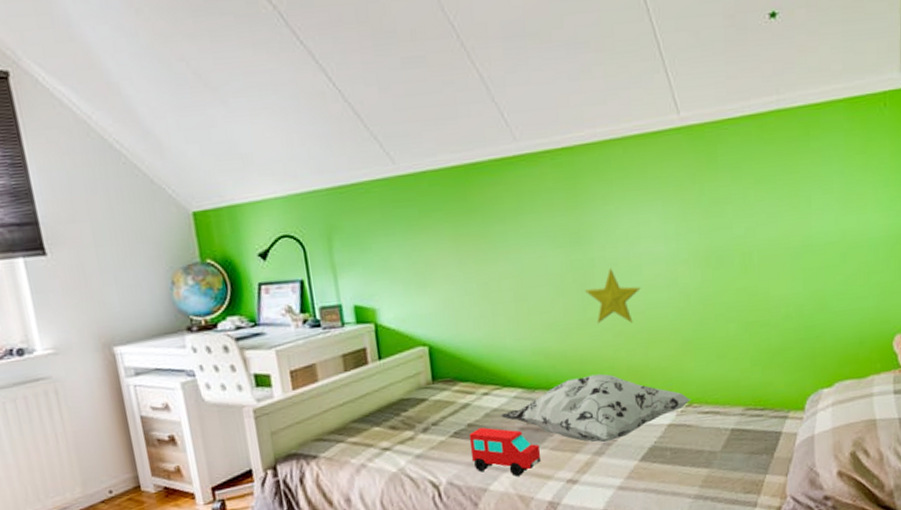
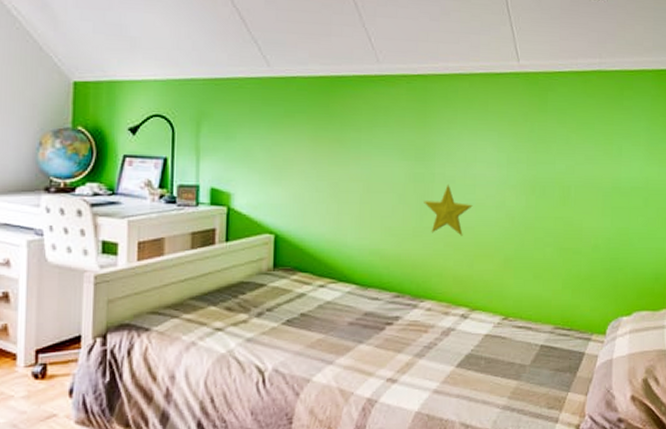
toy car: present [468,427,542,477] -> none [299,317,366,371]
decorative pillow: present [500,373,692,443] -> none [333,279,509,346]

